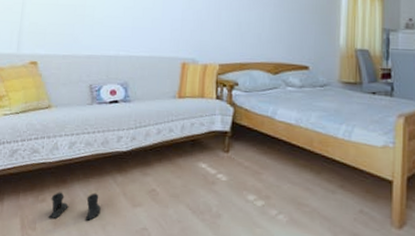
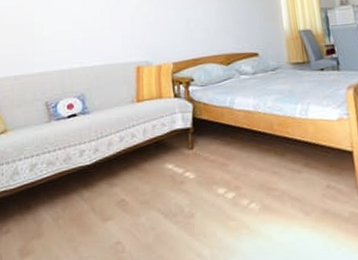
boots: present [48,192,101,222] -> none [14,213,70,251]

